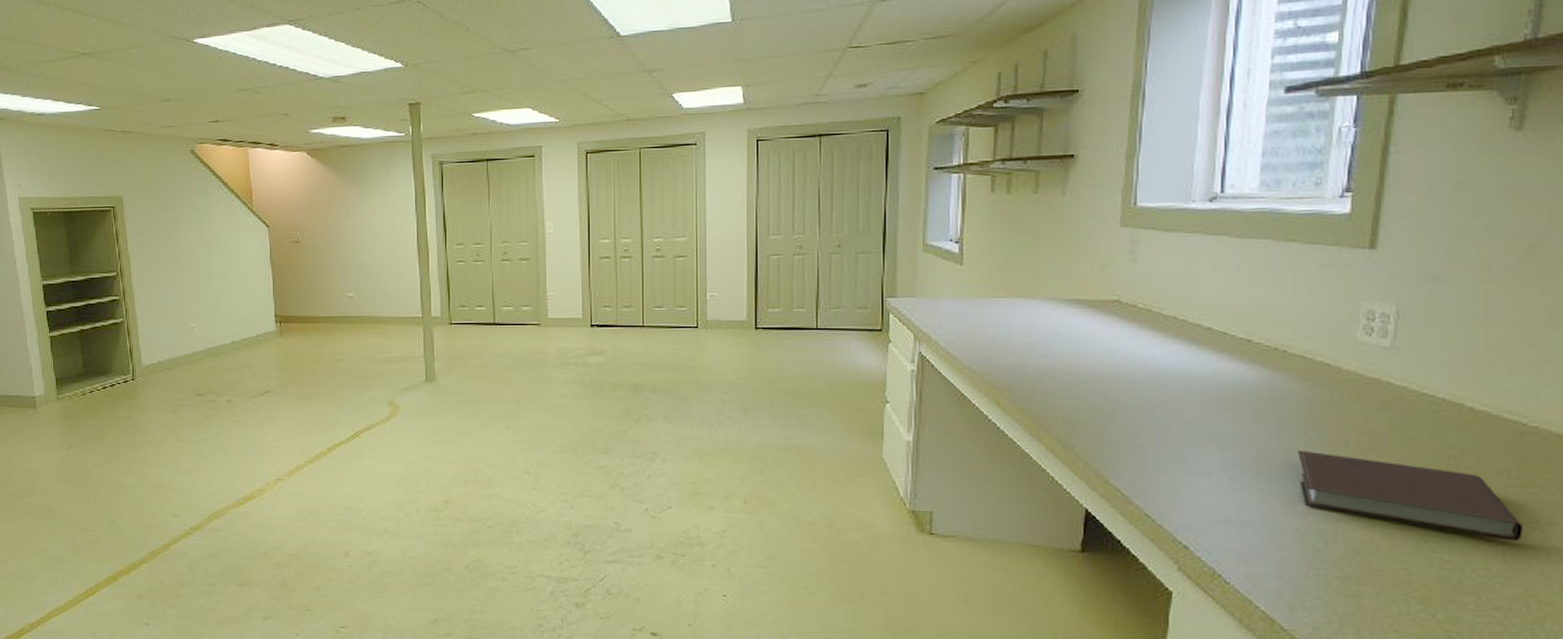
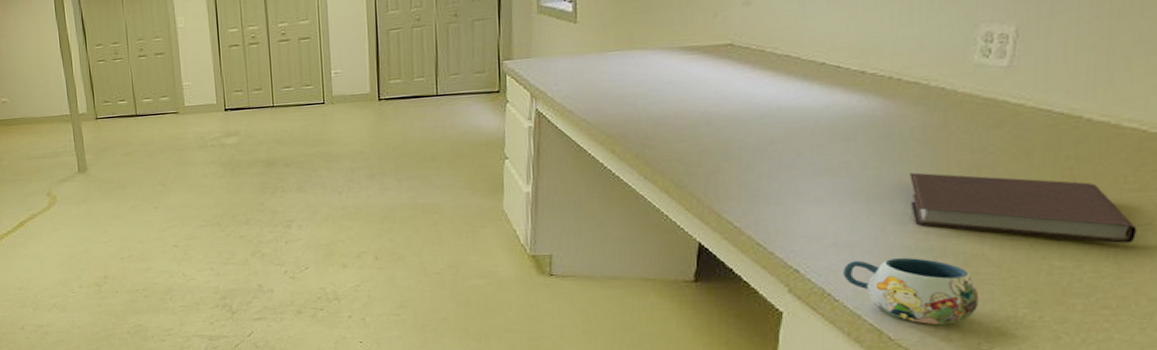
mug: none [1234,540,1371,618] -> present [843,257,979,325]

